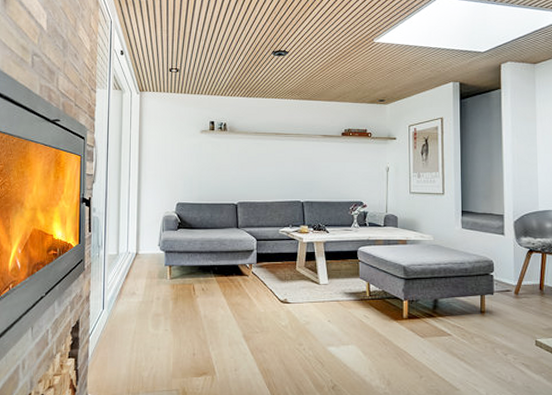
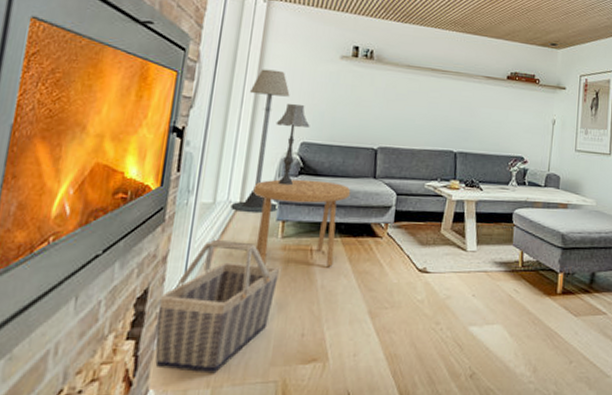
basket: none [86,283,172,383] -> present [155,240,281,374]
floor lamp: none [130,147,166,261] -> present [230,69,290,214]
side table: none [145,232,220,301] -> present [253,179,351,267]
table lamp: none [156,172,182,238] -> present [276,103,310,186]

